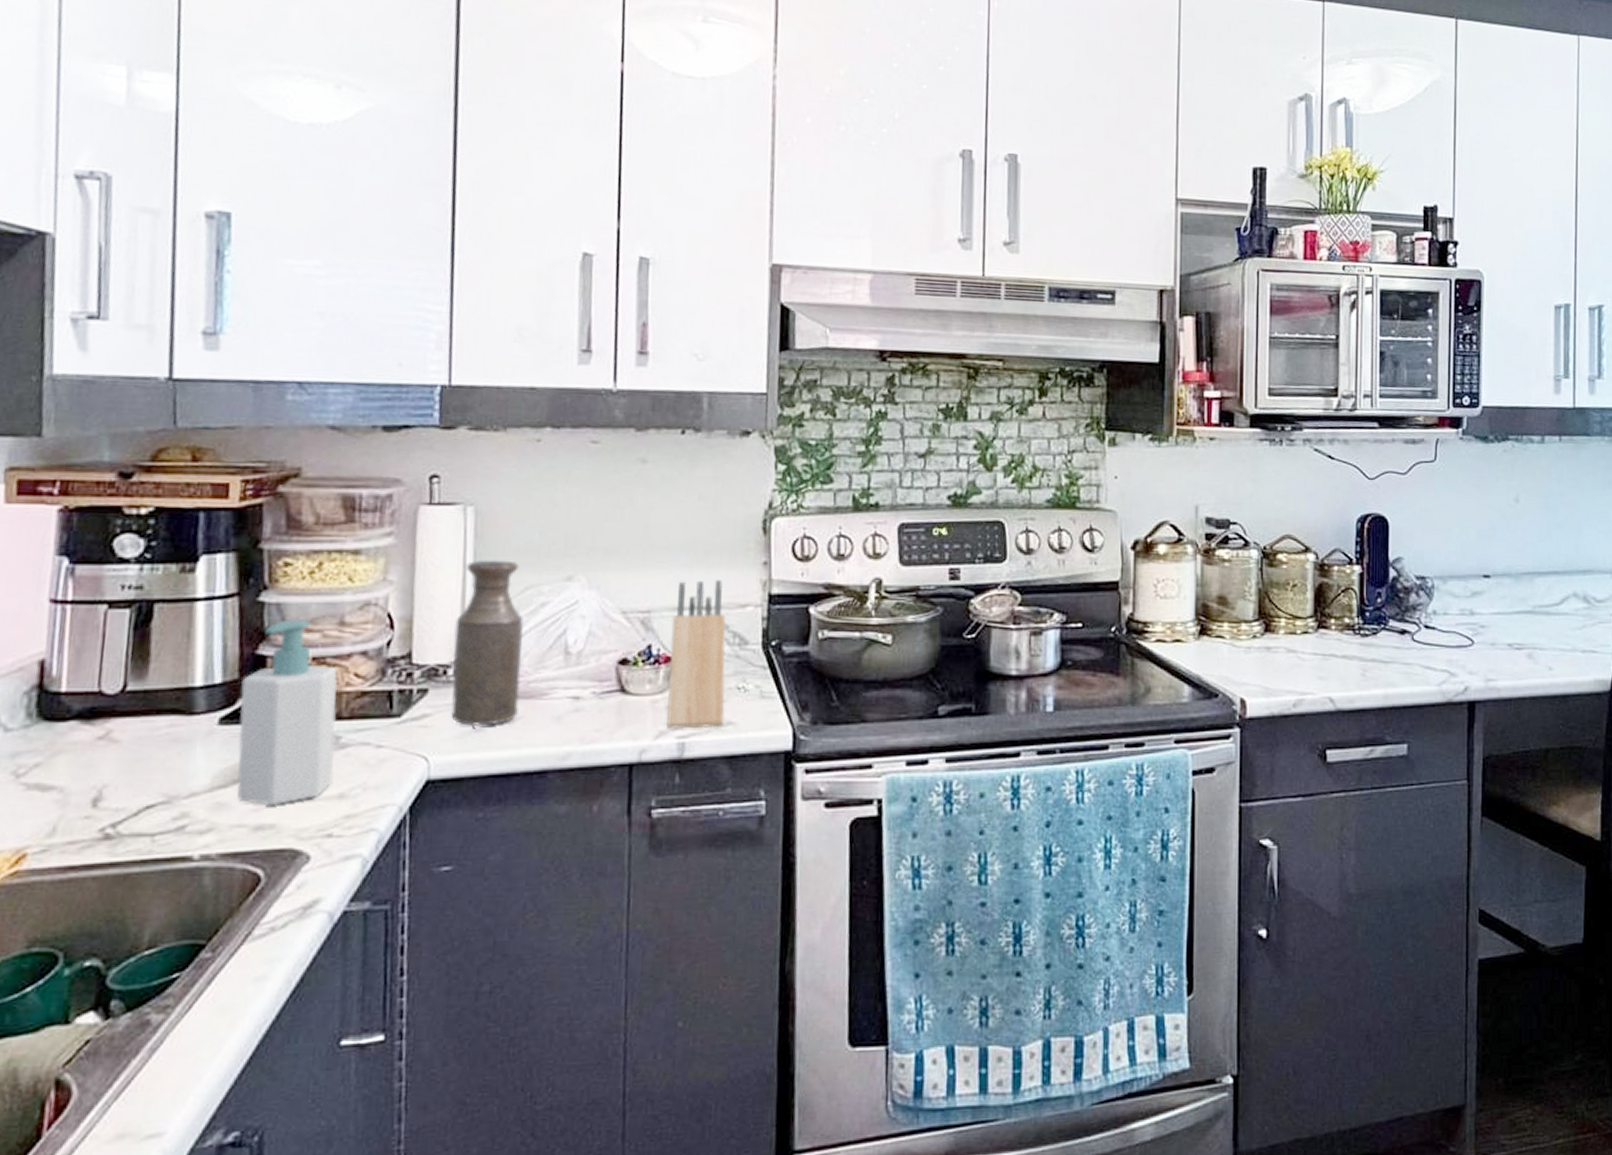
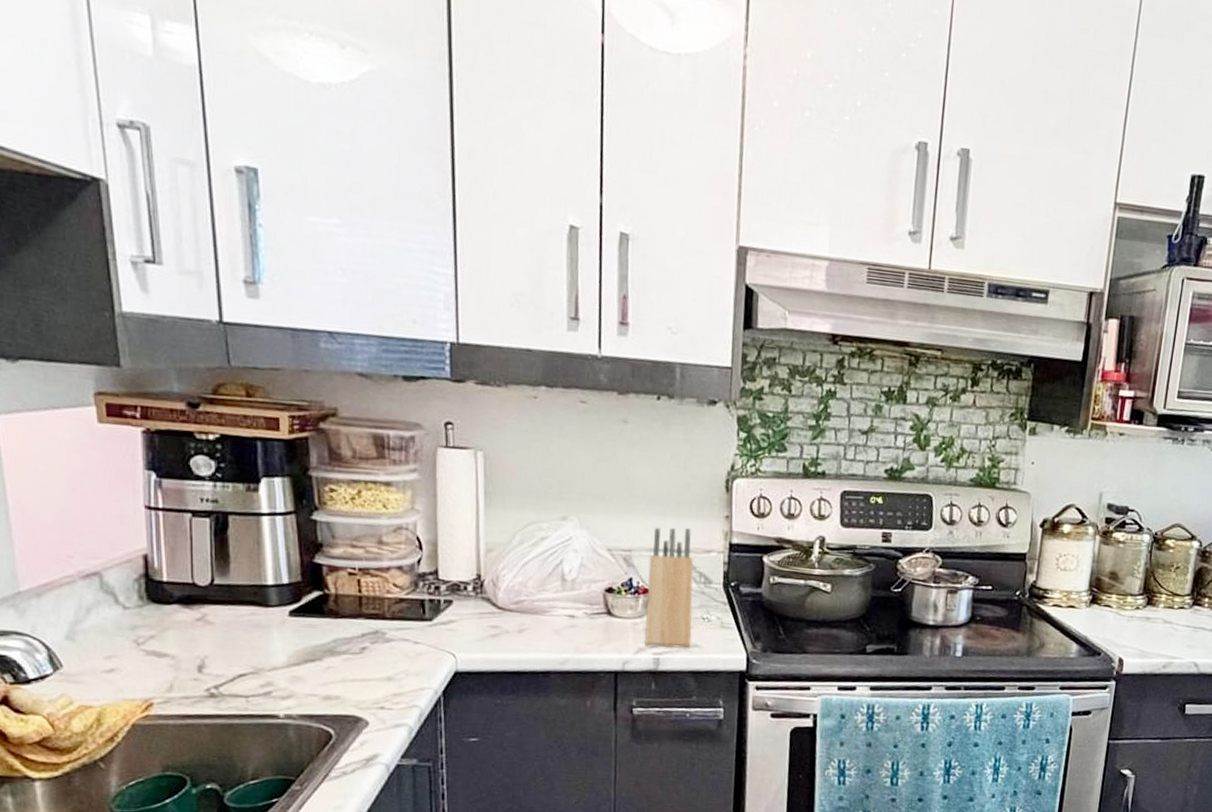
soap bottle: present [237,619,338,805] -> none [304,536,382,681]
bottle: present [451,559,525,726] -> none [471,497,528,633]

